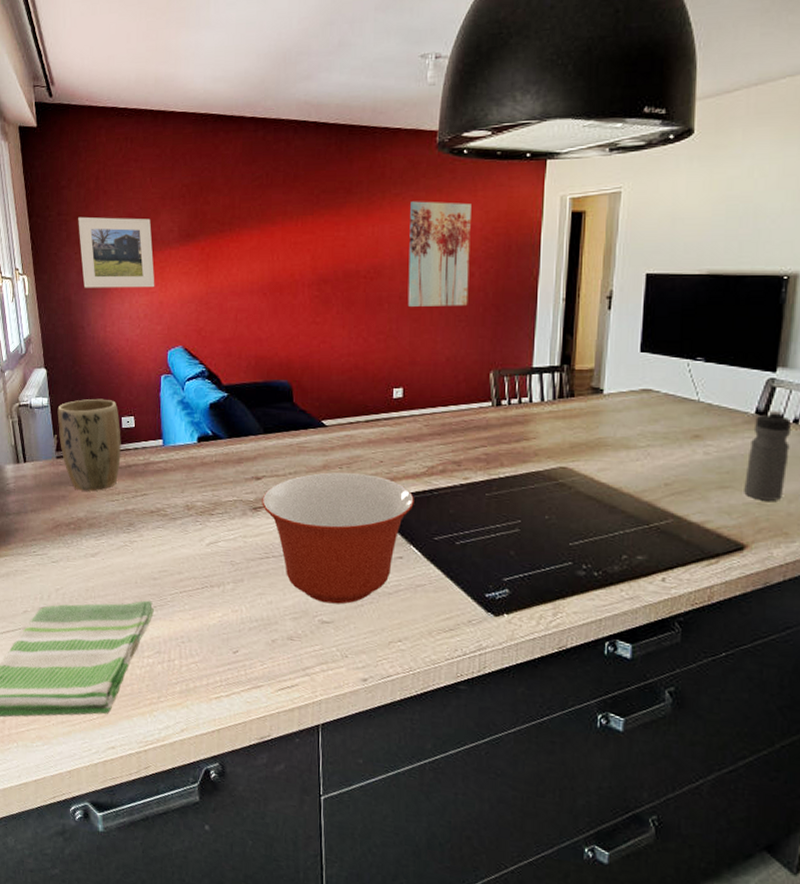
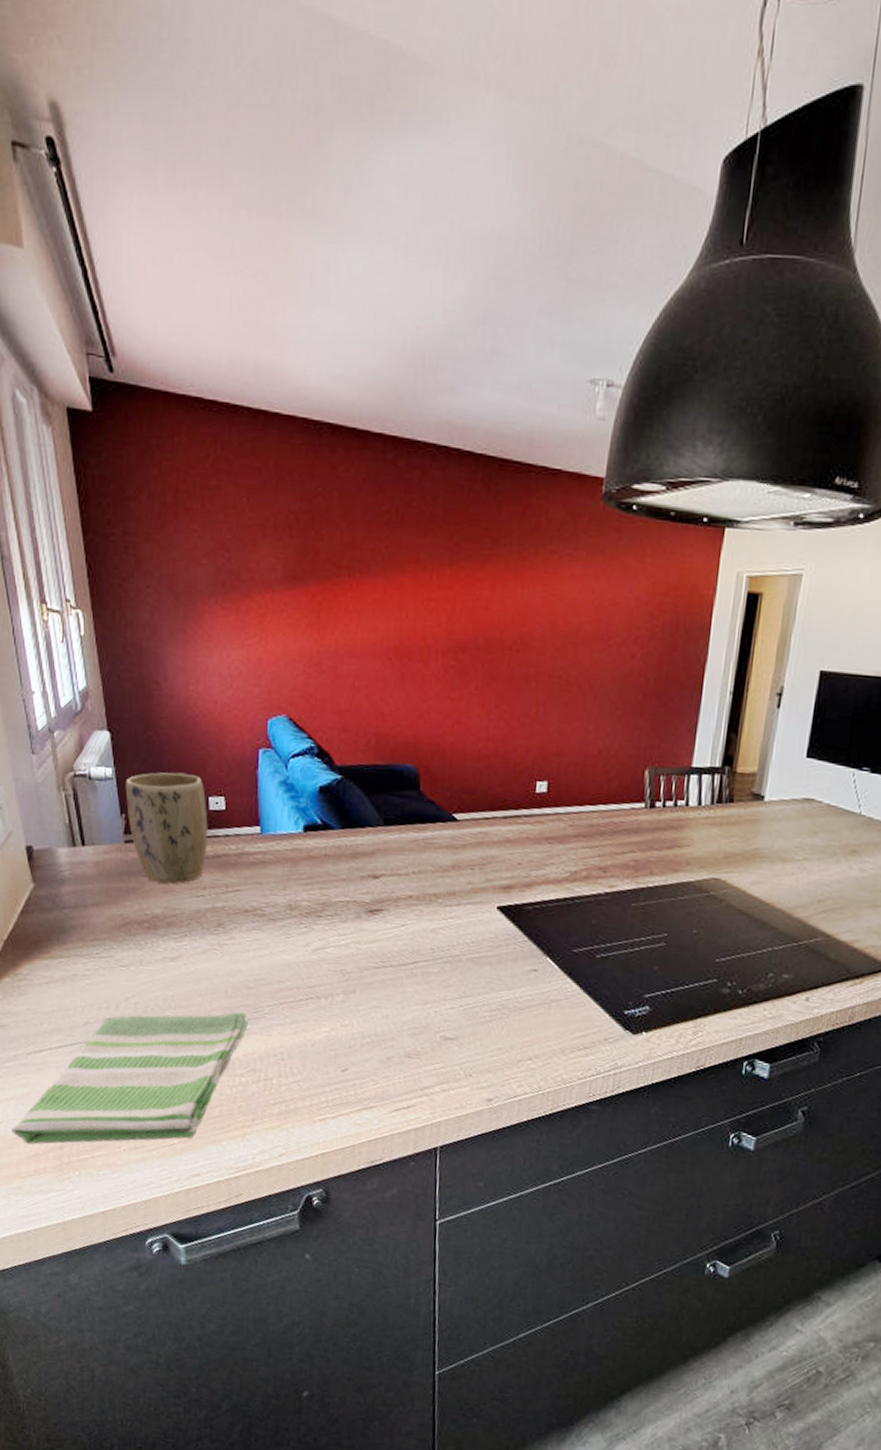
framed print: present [78,216,155,288] -> none [150,539,252,640]
mixing bowl: present [262,472,414,605] -> none [379,873,554,1020]
wall art: present [407,201,471,307] -> none [558,561,638,692]

